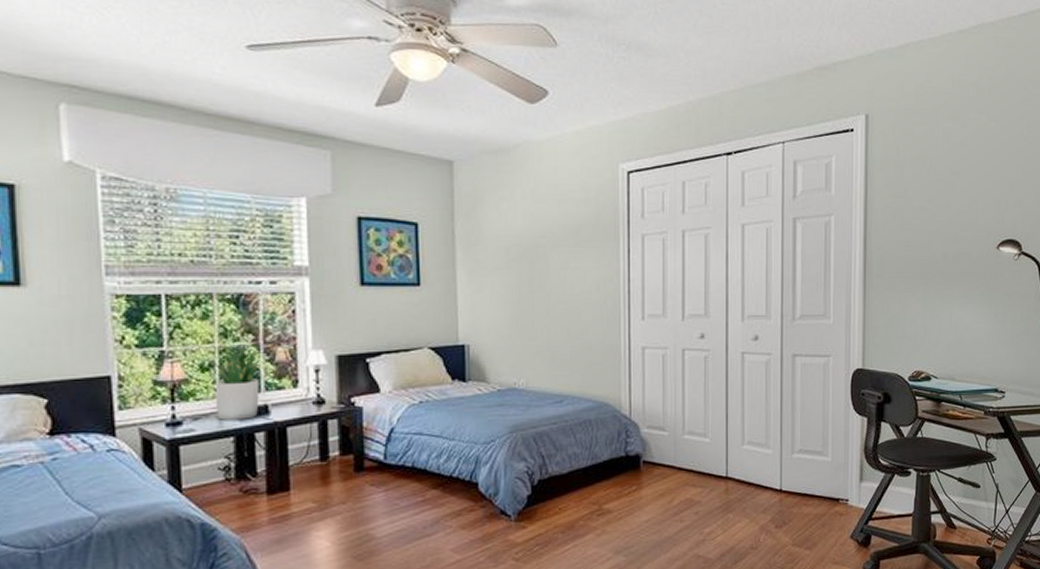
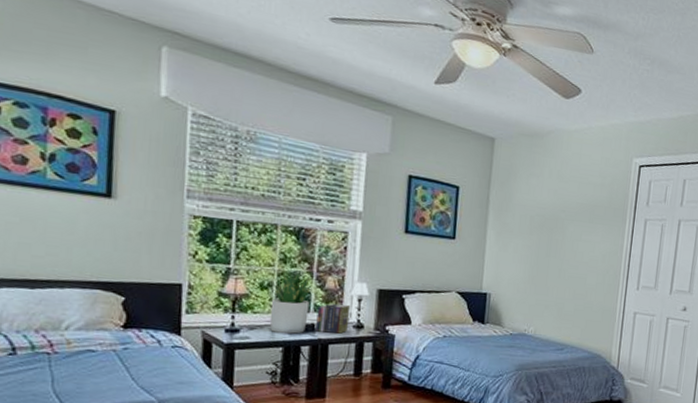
books: none [269,377,308,414] -> present [315,303,351,334]

